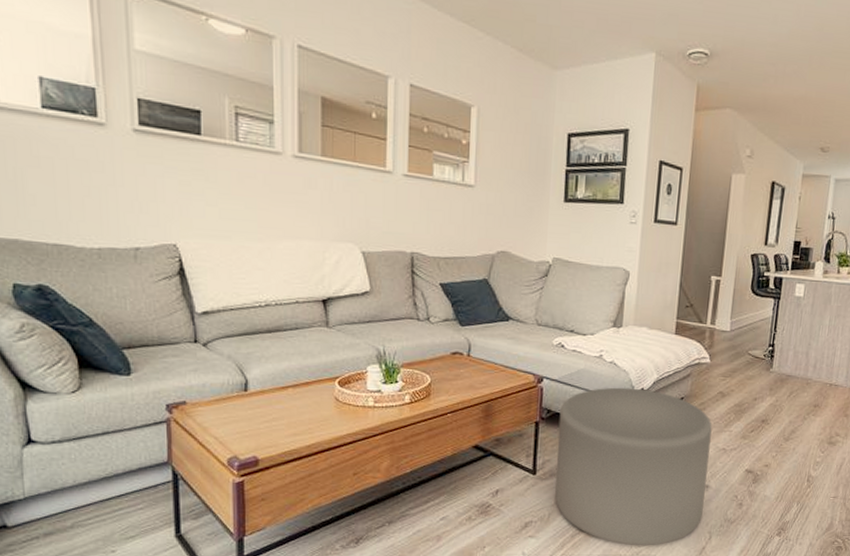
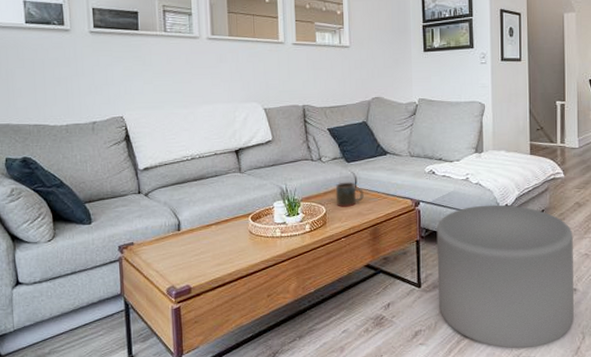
mug: none [444,348,478,378] -> present [335,181,364,207]

